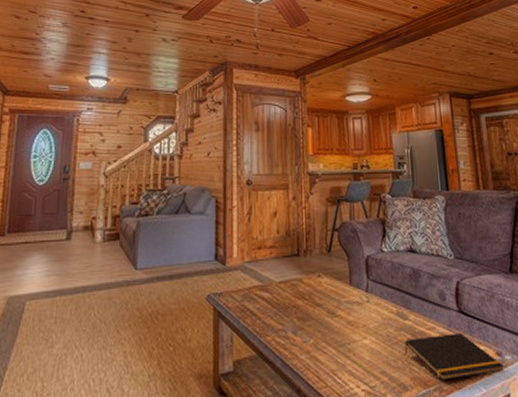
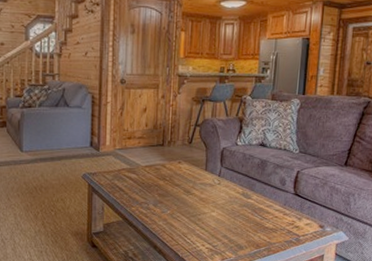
notepad: present [404,333,504,380] -> none [244,210,324,243]

